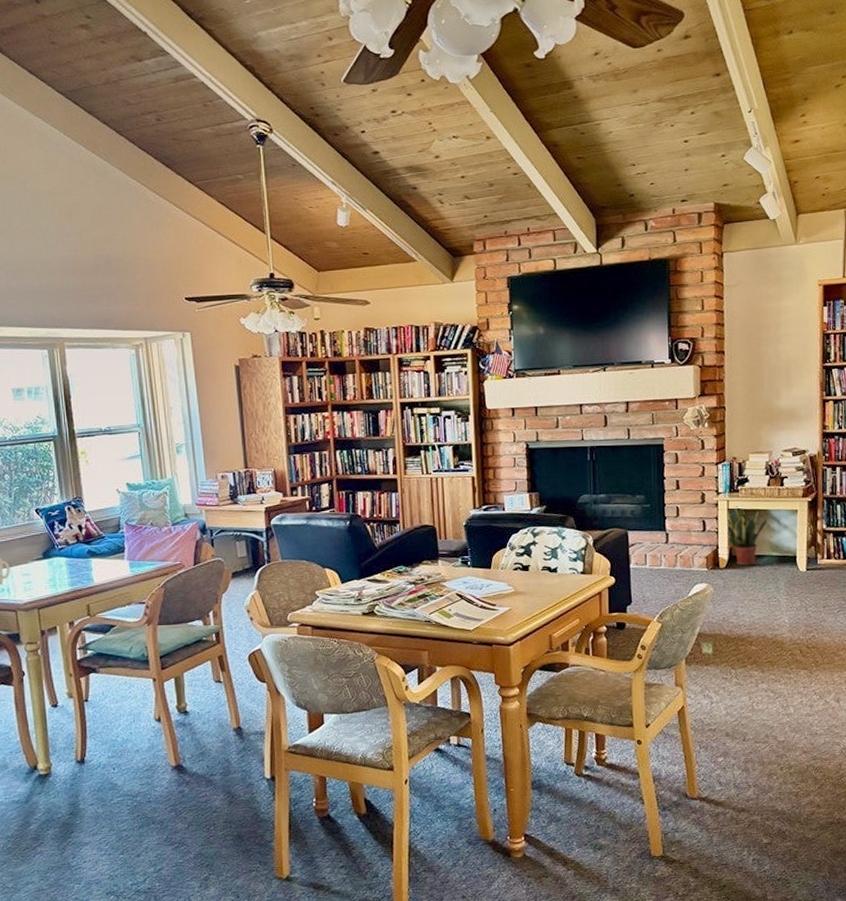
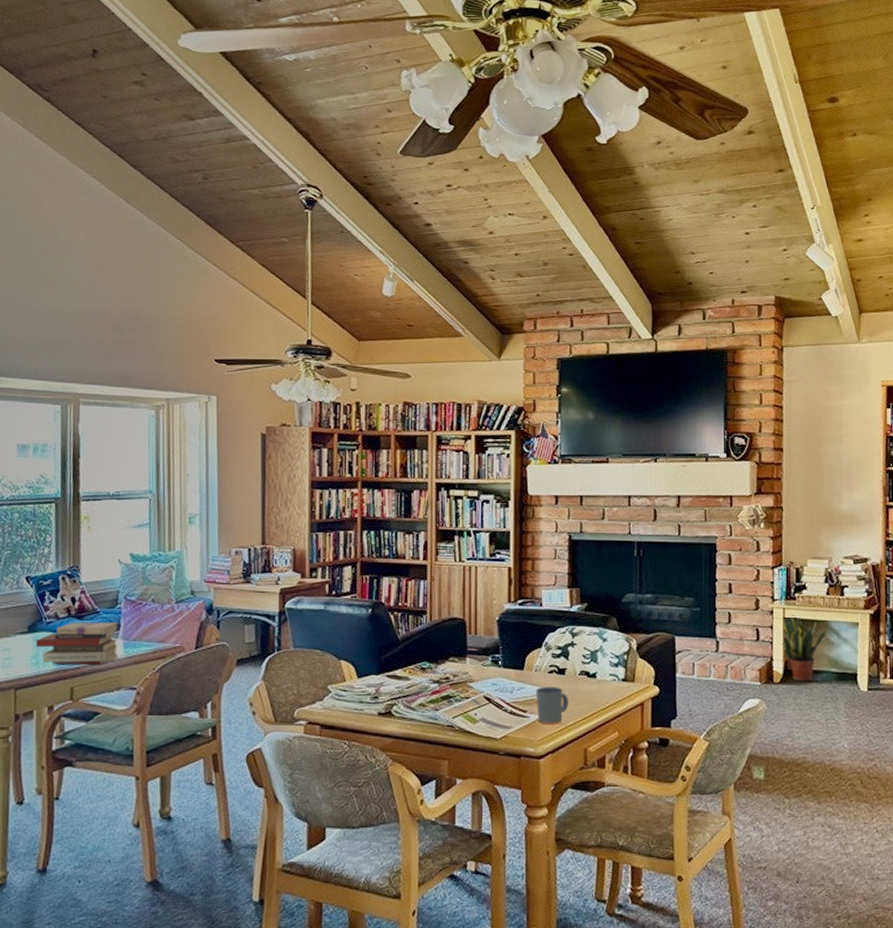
books: none [51,545,126,585] -> present [35,622,119,664]
mug: none [503,582,533,616] -> present [536,687,568,724]

